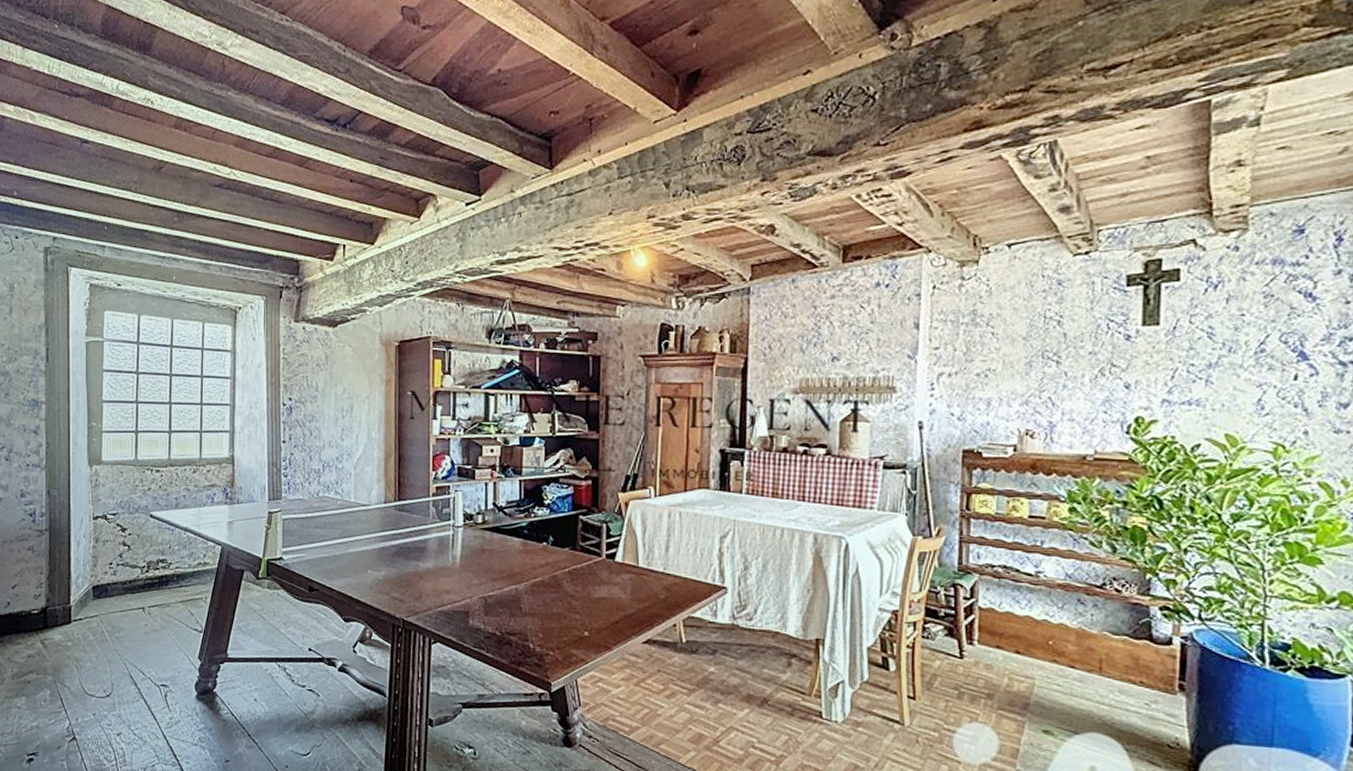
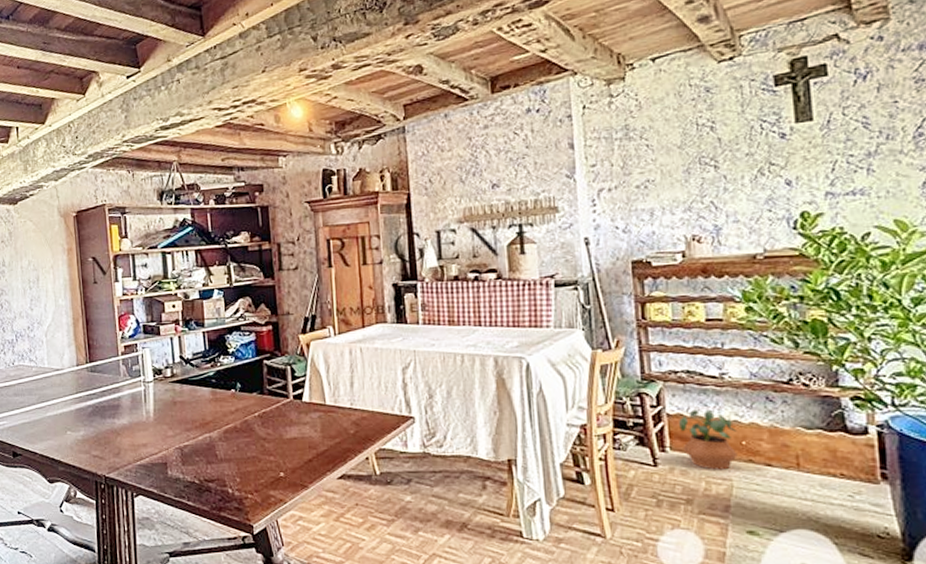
potted plant: none [990,605,1046,668] -> present [679,410,738,470]

